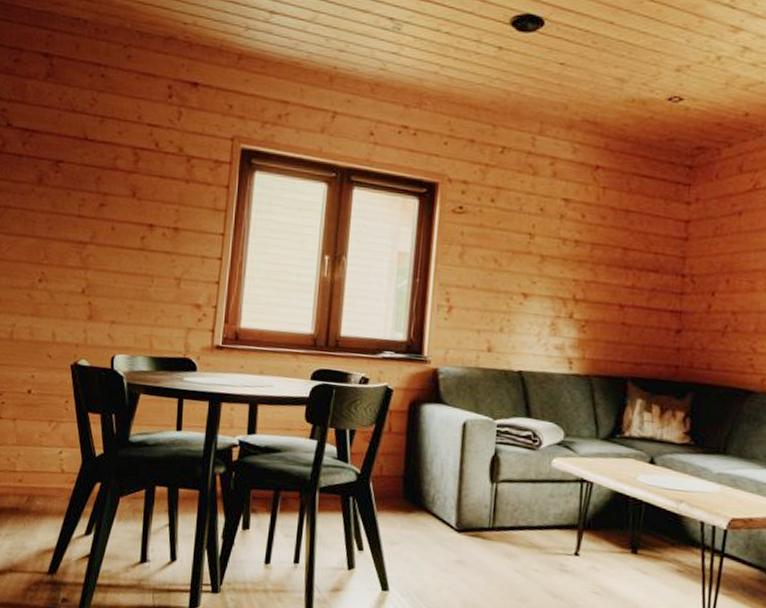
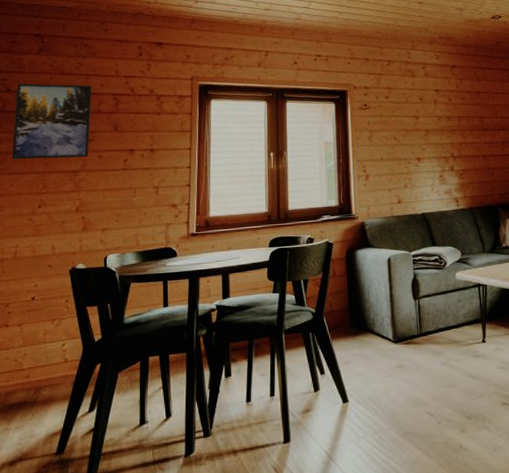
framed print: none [10,117,107,227] -> present [11,83,92,160]

